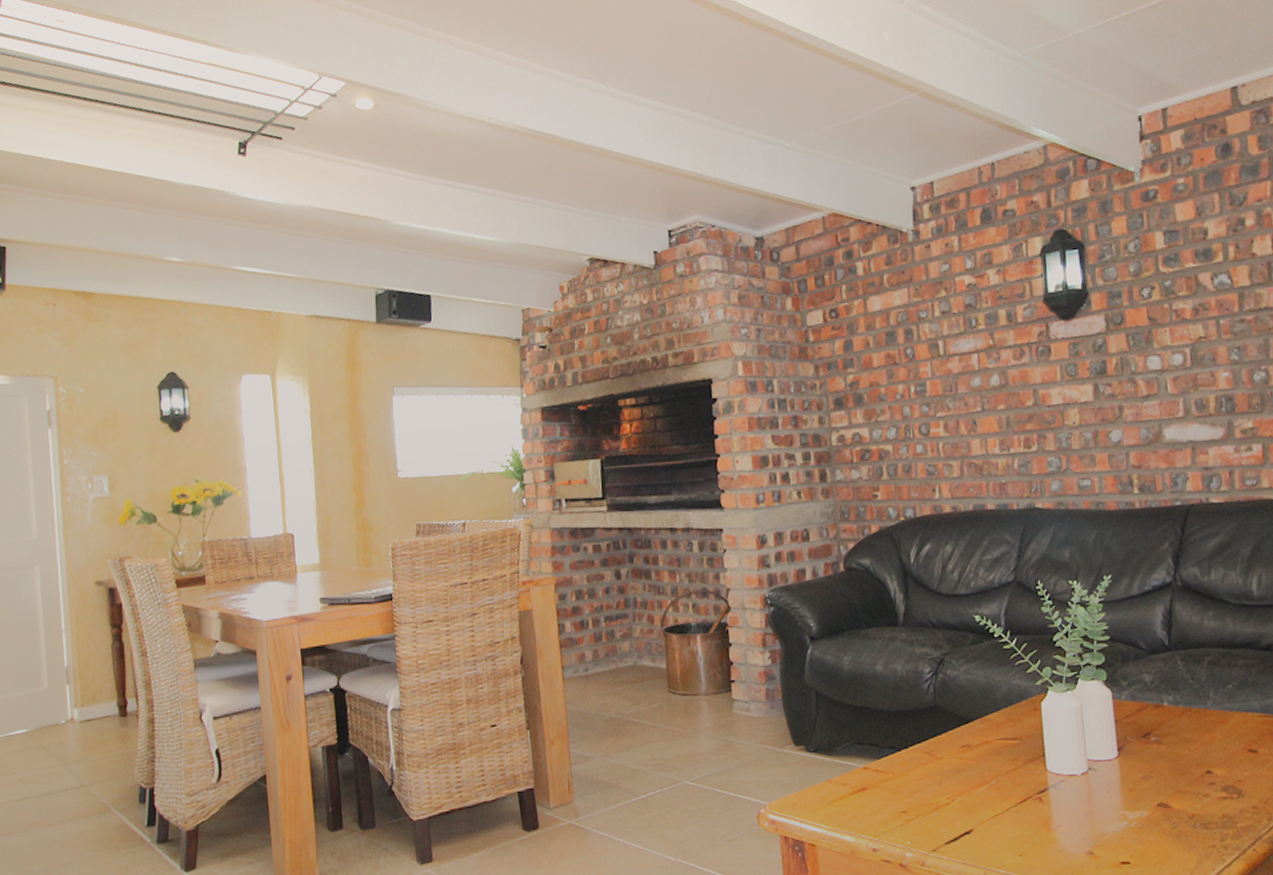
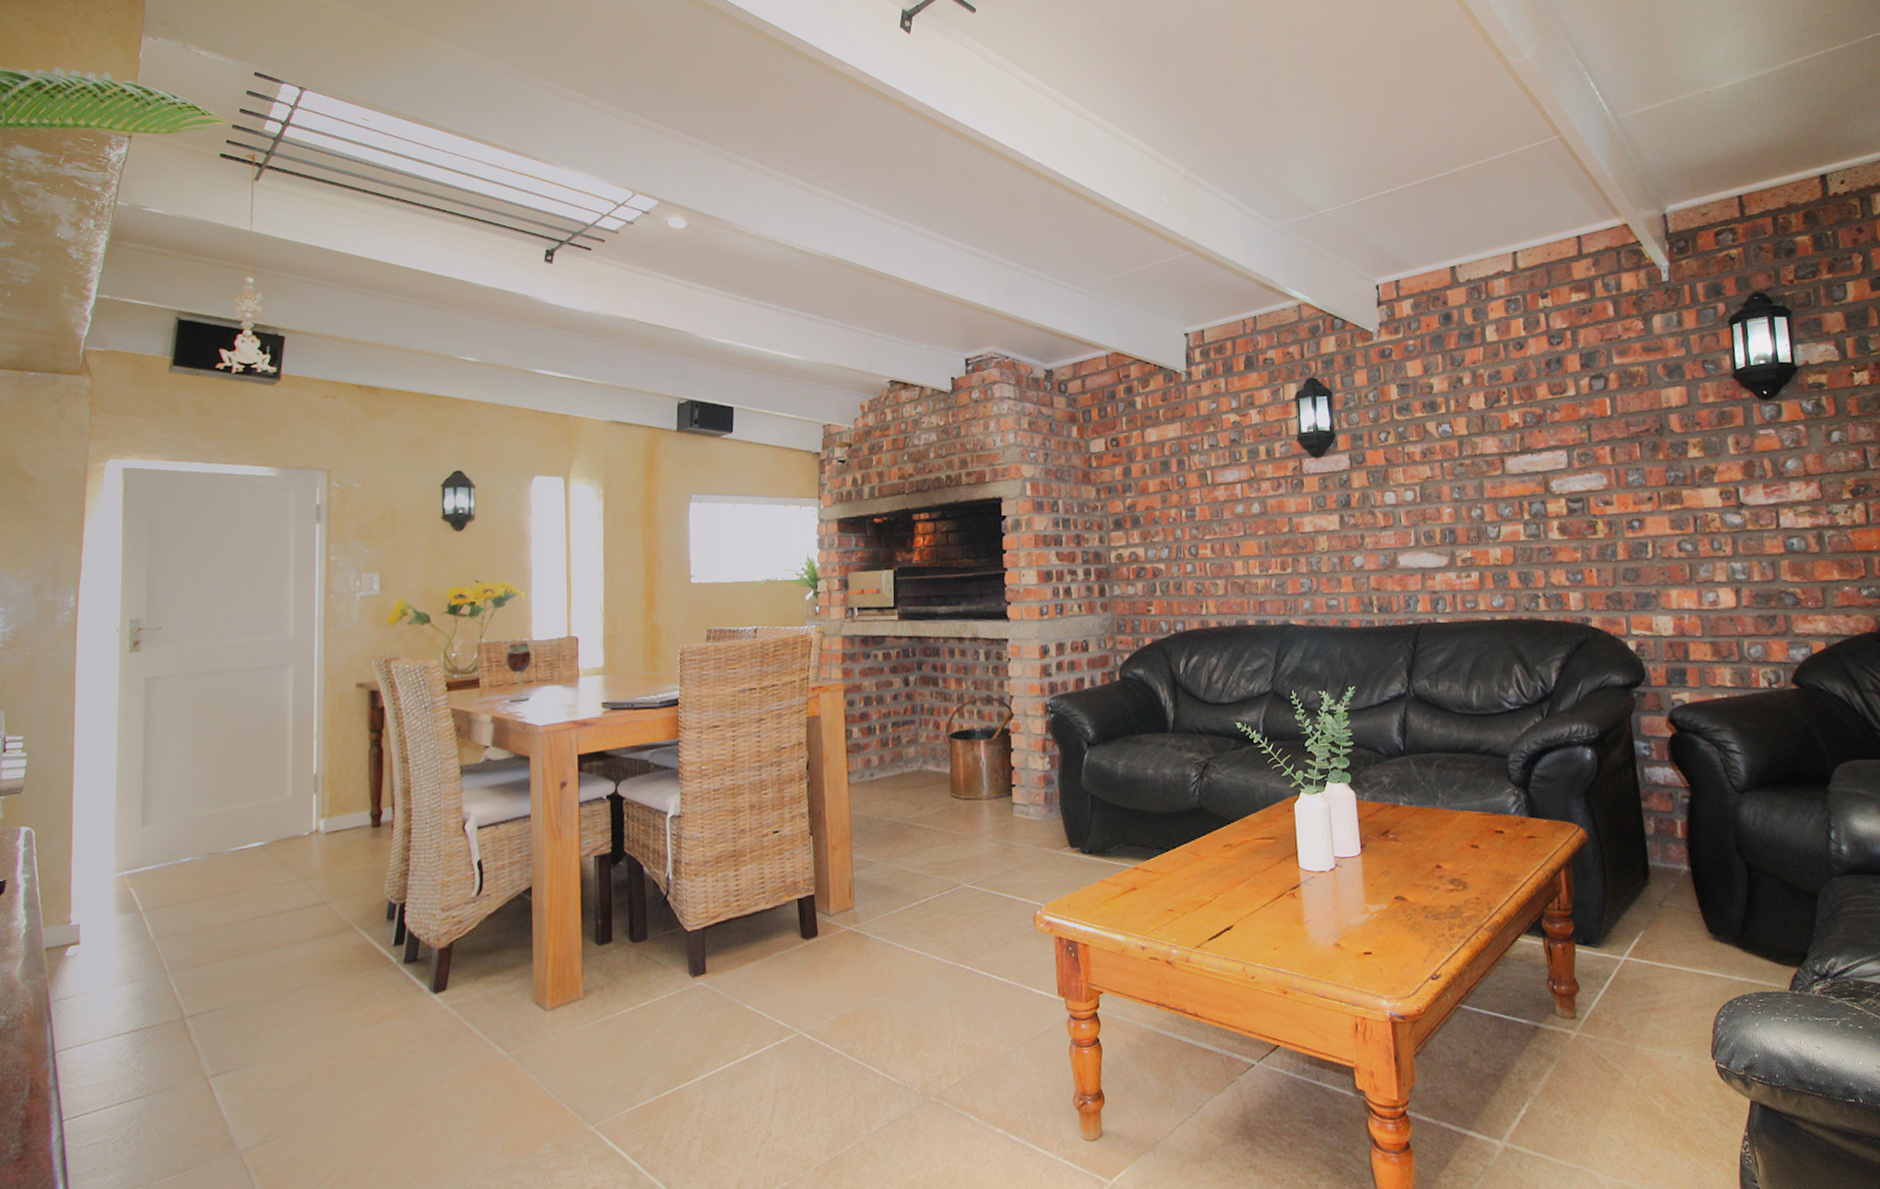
wineglass: none [228,541,253,598] -> present [506,643,532,702]

